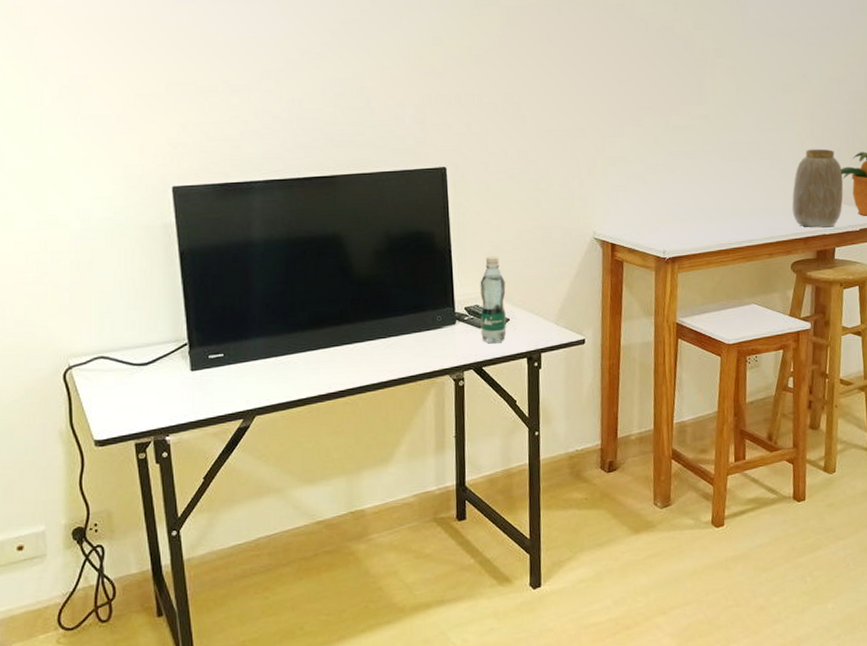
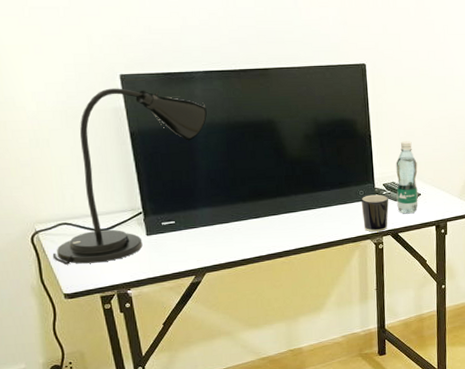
desk lamp: none [85,202,265,406] -> present [52,88,207,265]
mug: none [438,320,472,367] -> present [361,194,389,233]

